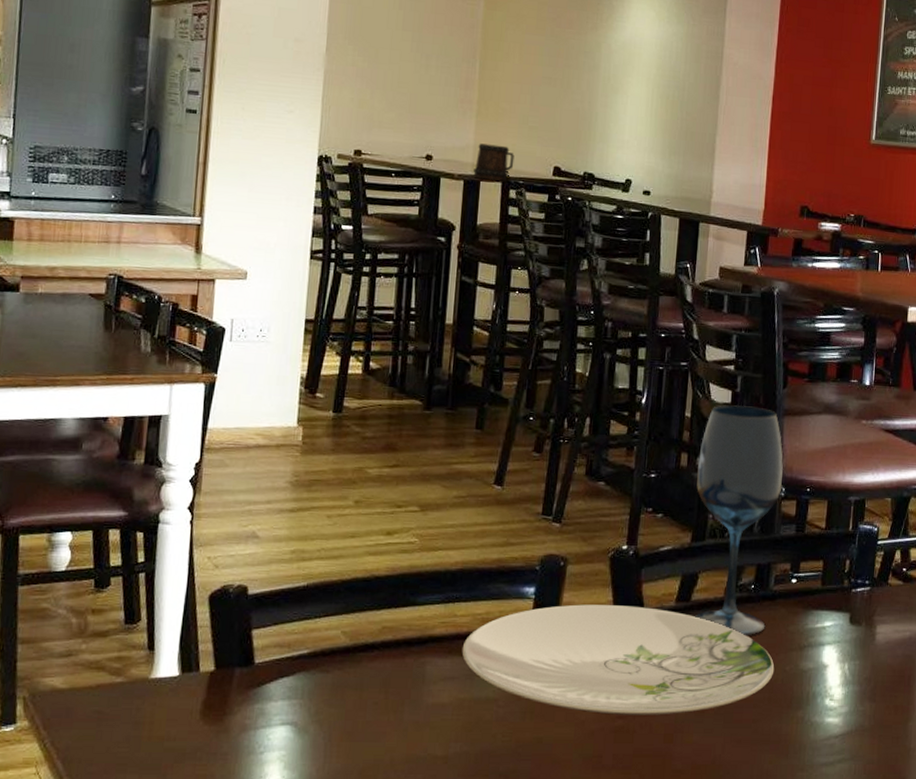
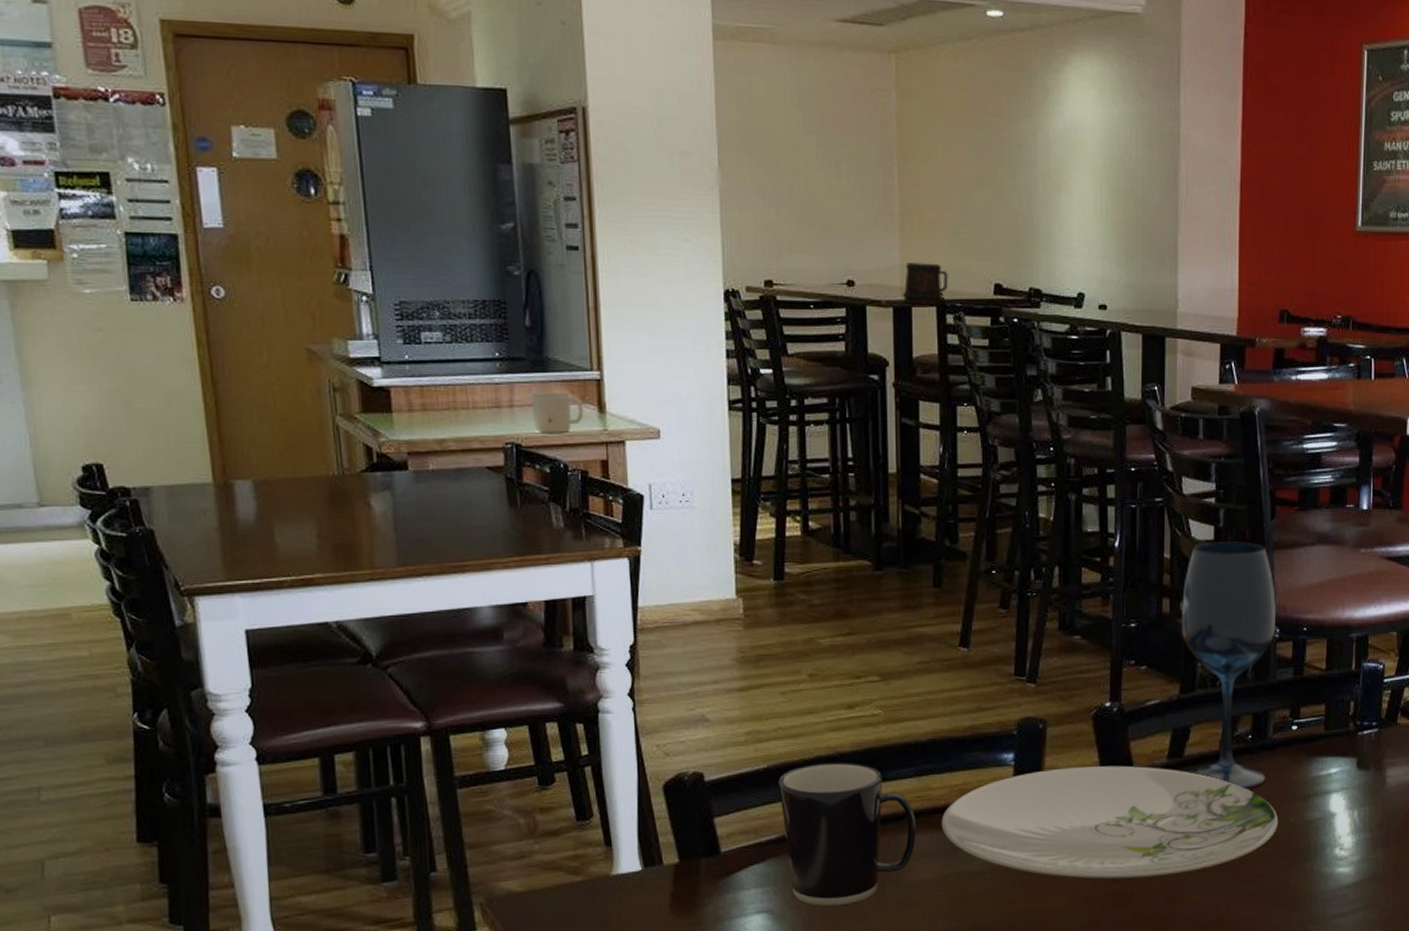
mug: none [136,232,183,269] -> present [531,393,584,433]
mug: none [315,585,439,723] -> present [778,763,916,907]

